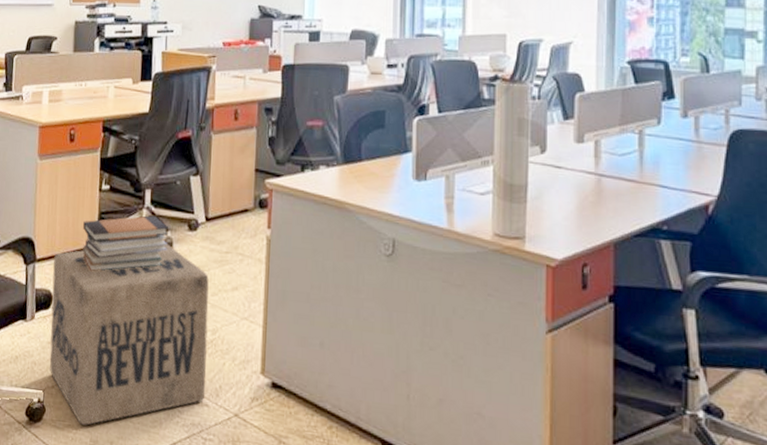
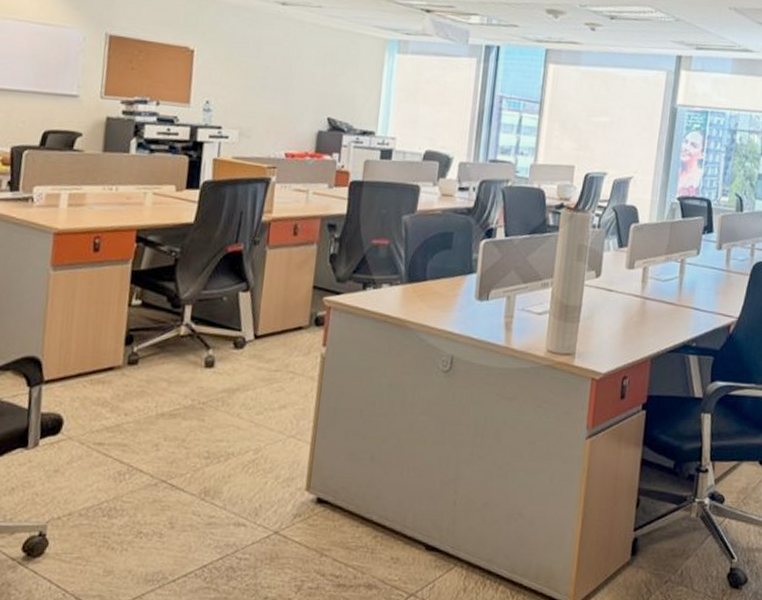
cardboard box: present [49,243,209,426] -> none [56,362,254,556]
book stack: present [83,216,169,272] -> none [104,333,211,394]

